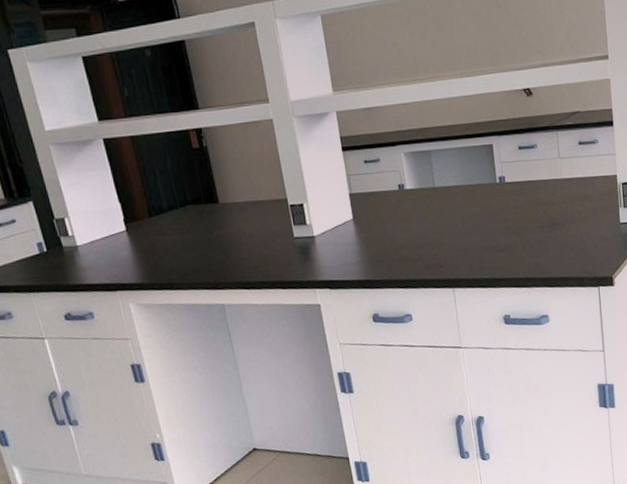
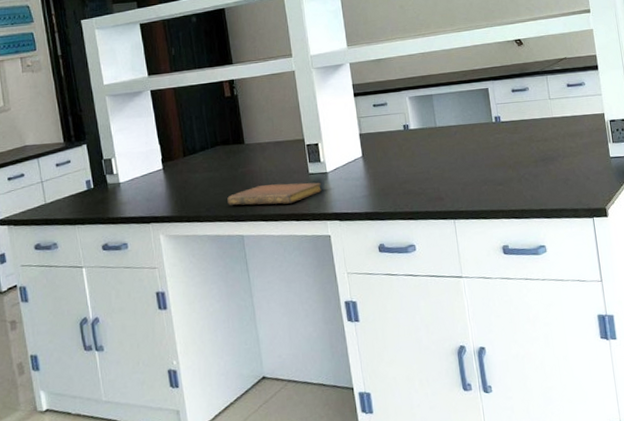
notebook: none [203,247,309,272] -> present [227,182,322,205]

